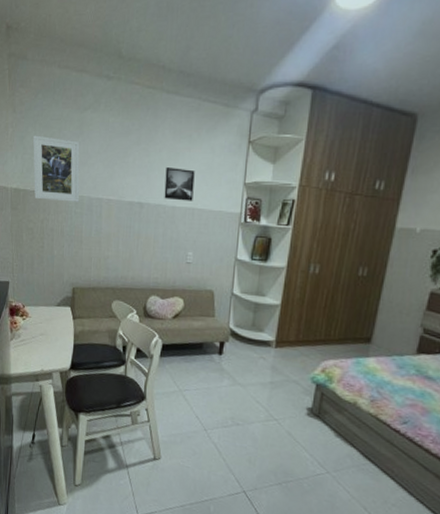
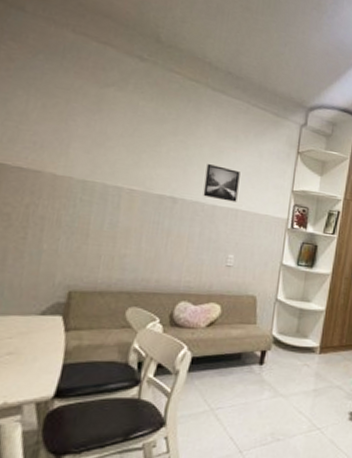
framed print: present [32,135,80,202] -> none [17,100,95,188]

